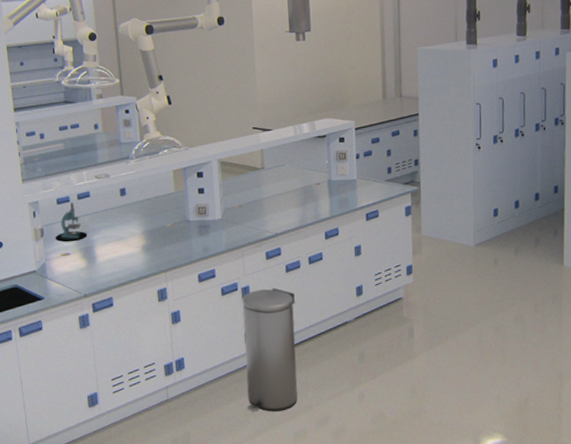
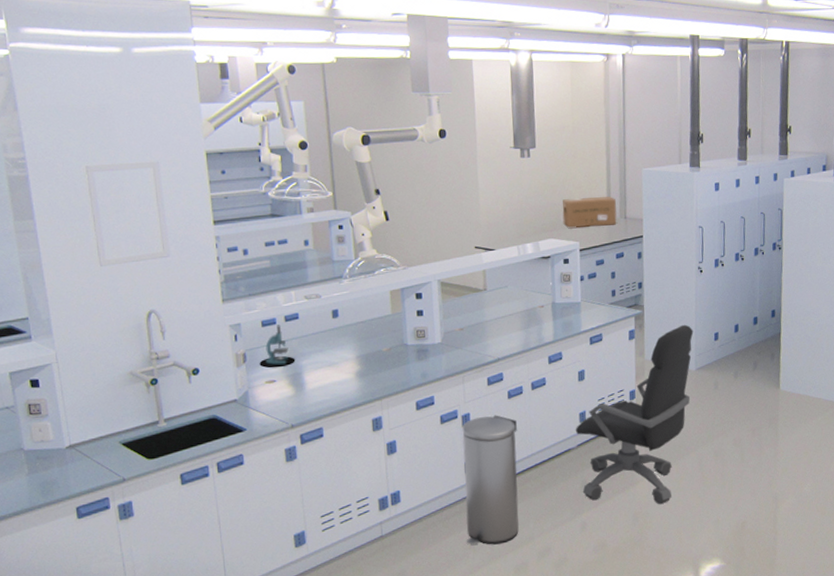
box: none [337,76,392,108] -> present [562,197,617,228]
office chair: none [352,200,472,378] -> present [575,324,694,504]

